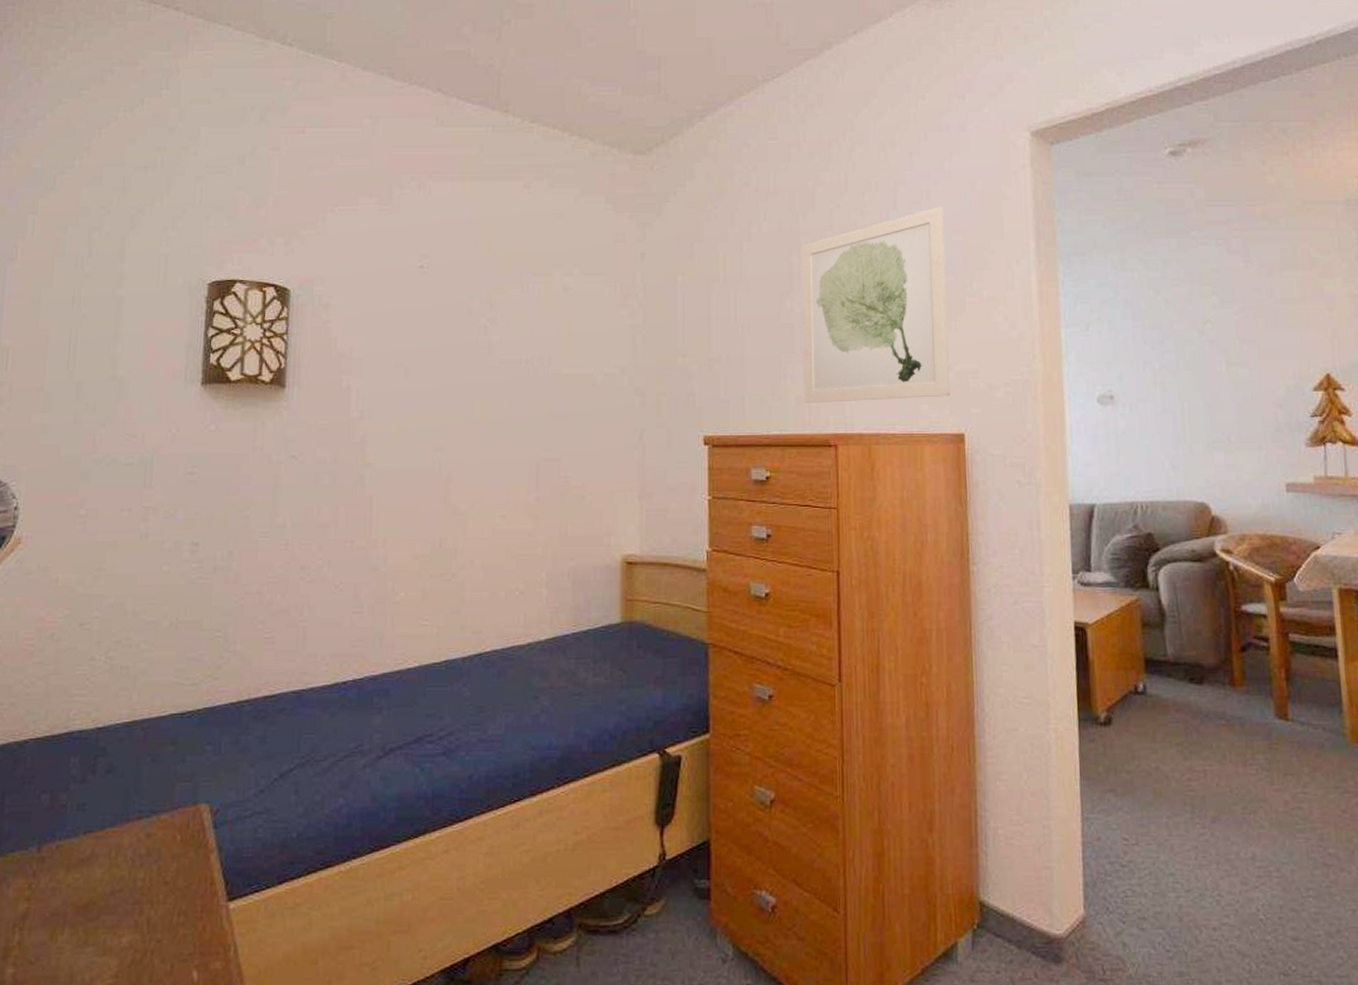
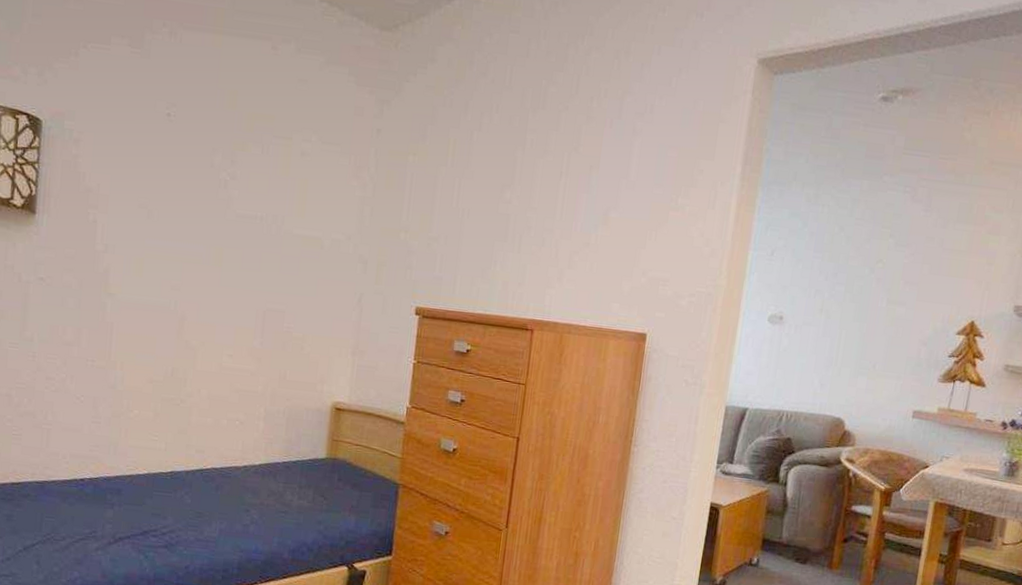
wall art: present [801,207,950,403] -> none [509,121,665,299]

